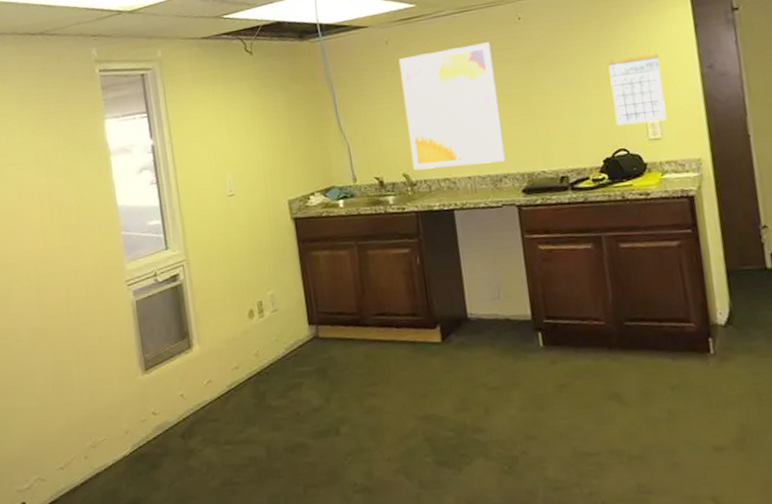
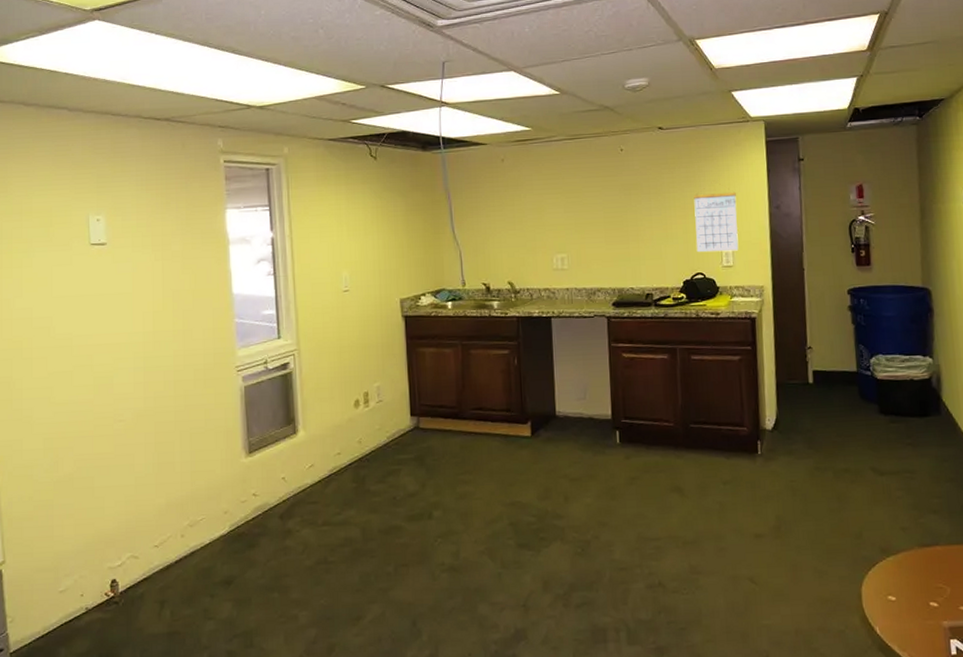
wall art: present [398,42,505,171] -> none [512,168,600,279]

